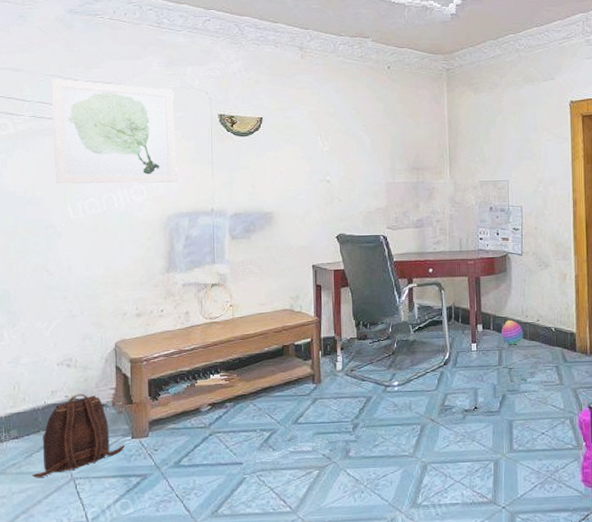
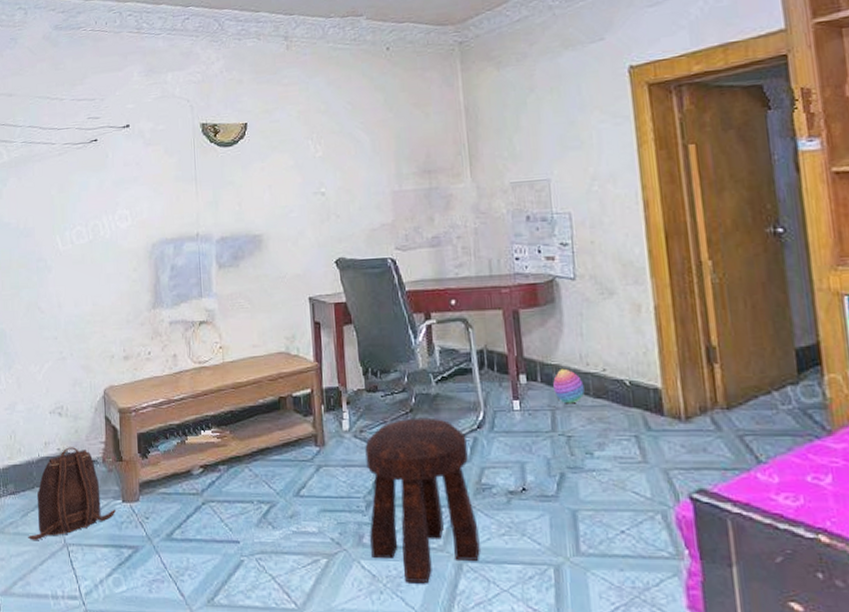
wall art: present [51,79,178,184] -> none [40,100,161,213]
stool: none [354,358,441,482] -> present [365,417,480,582]

